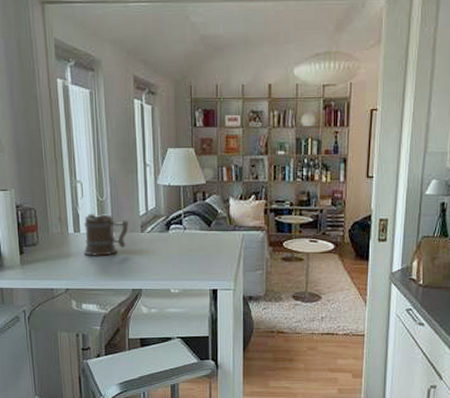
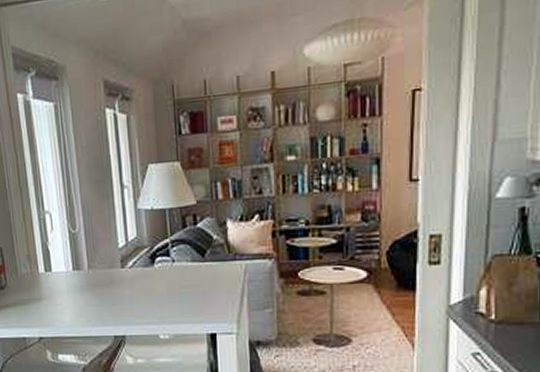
mug: present [83,213,129,257] -> none [55,247,107,300]

